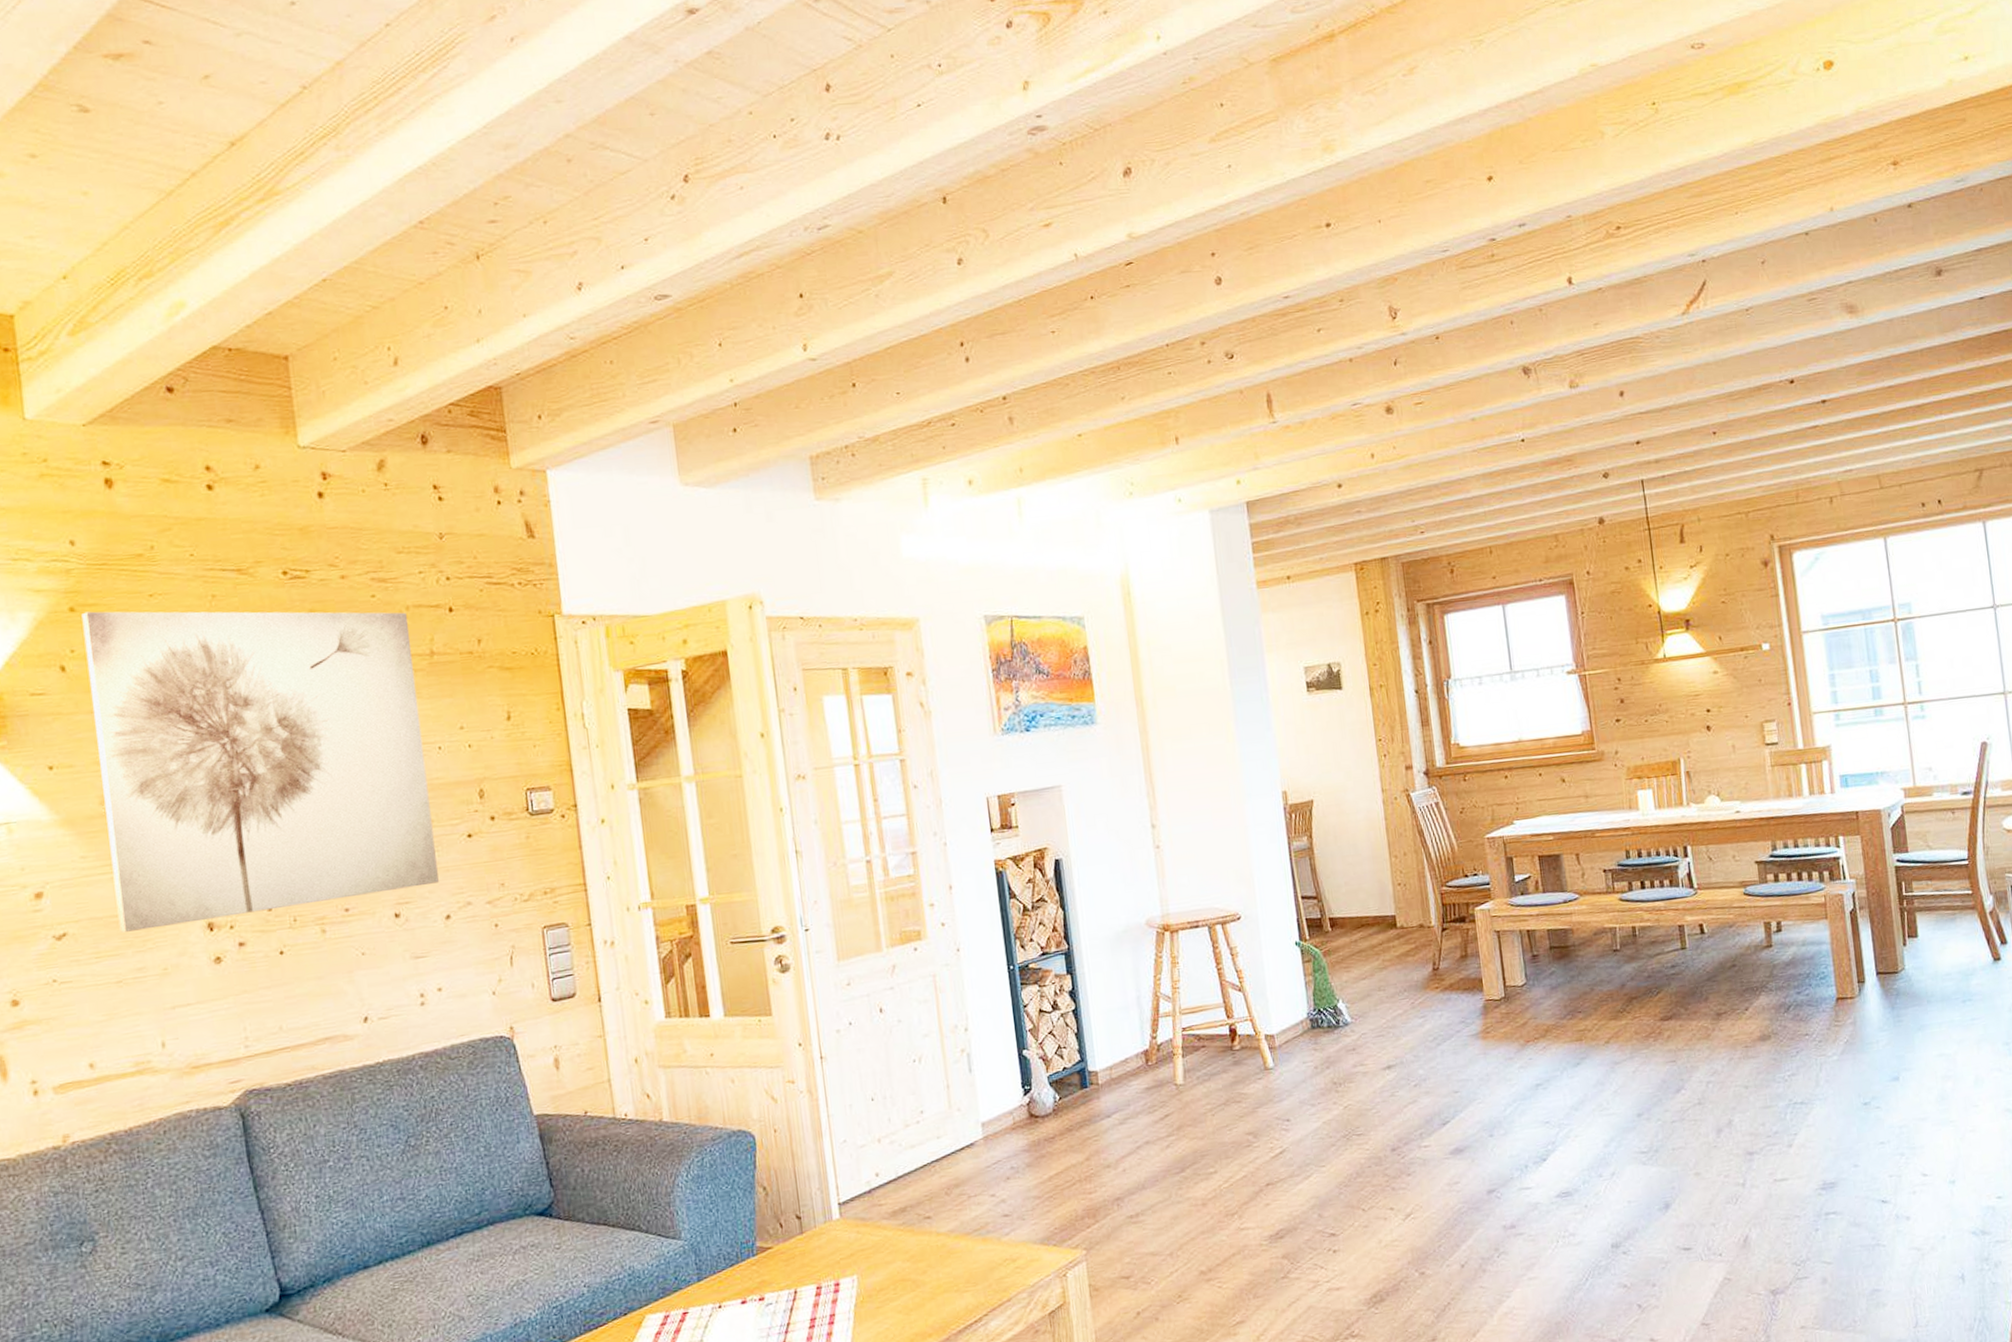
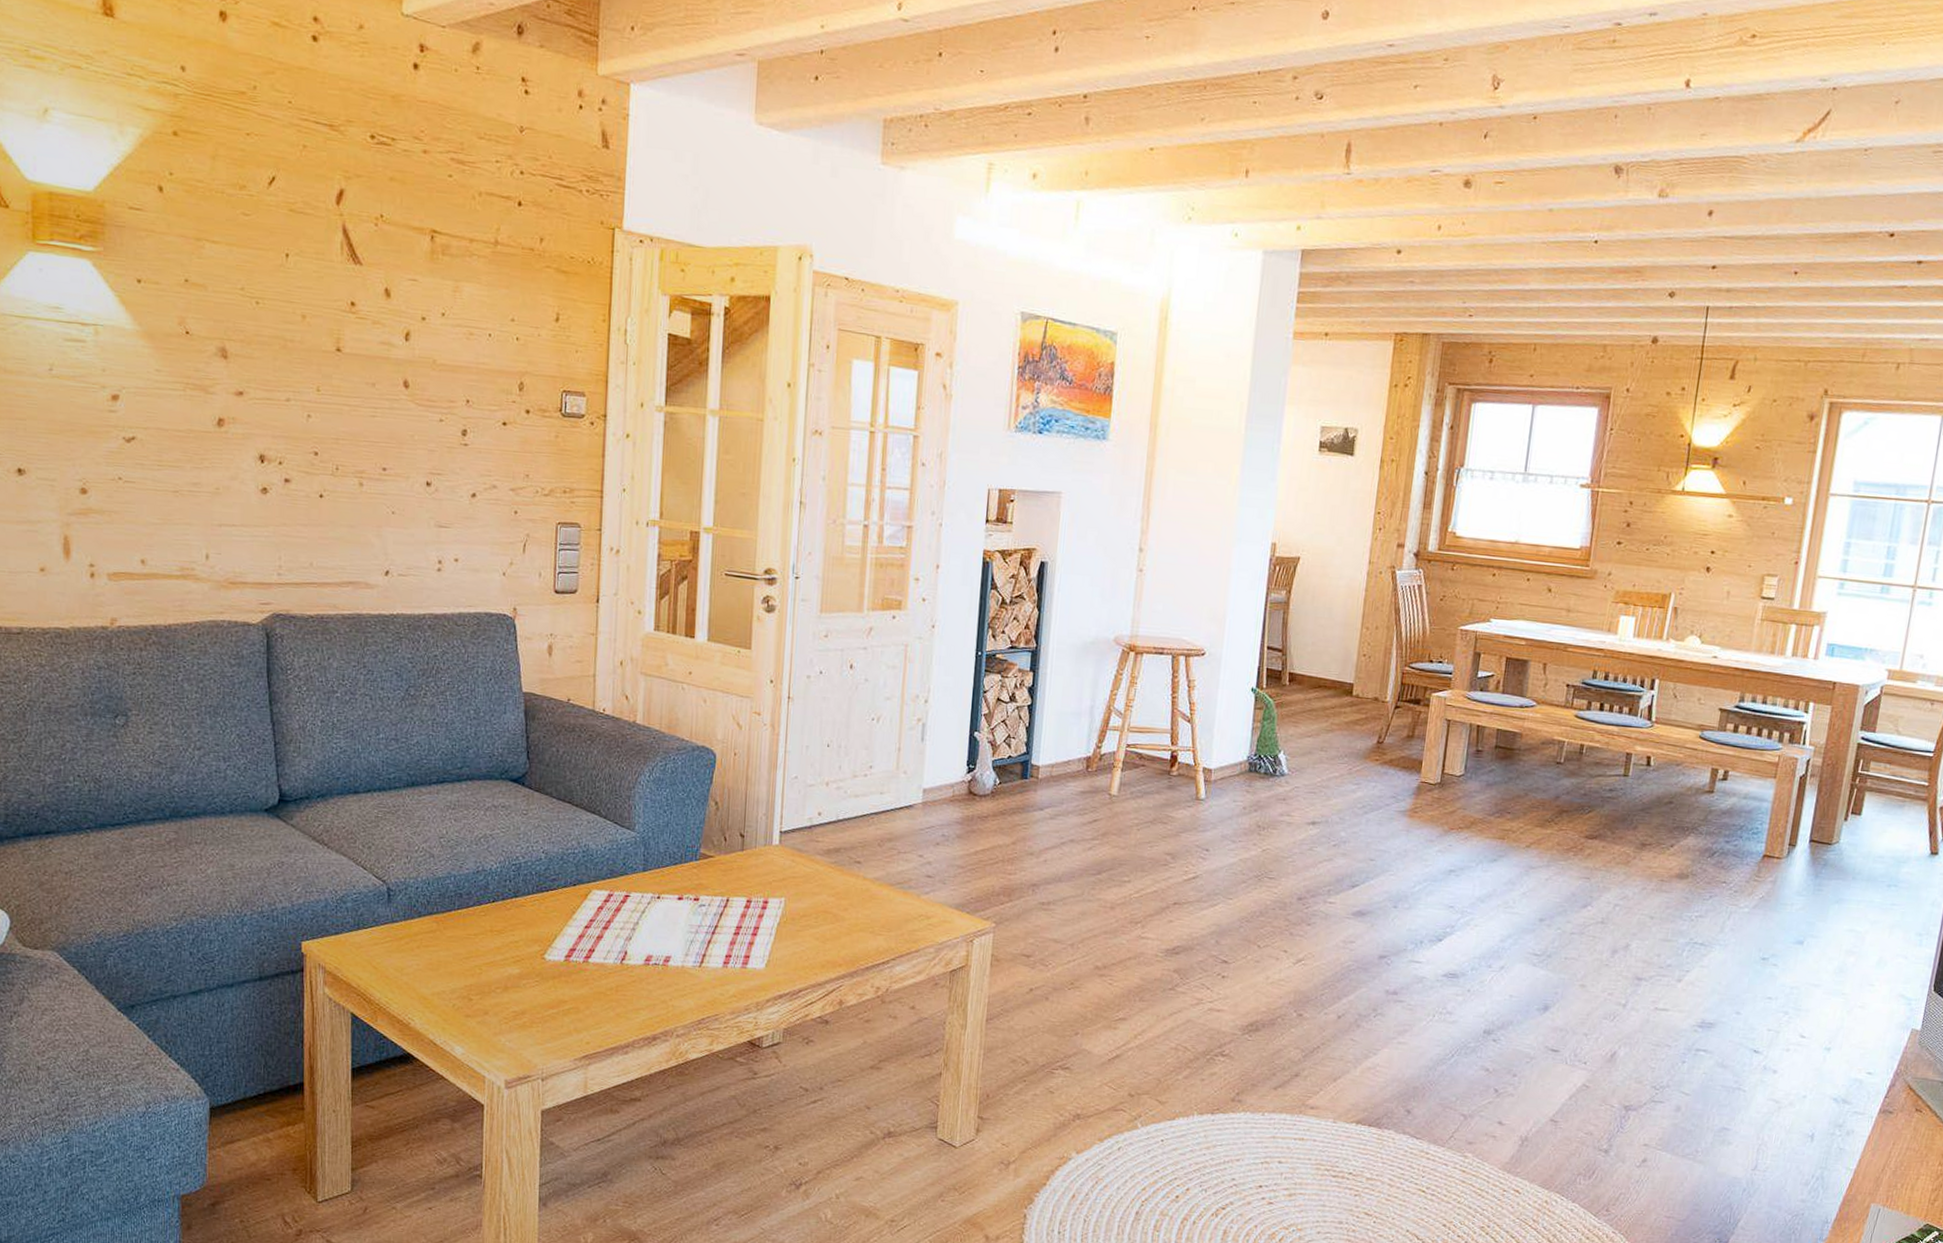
wall art: present [81,611,439,933] -> none [182,138,479,462]

